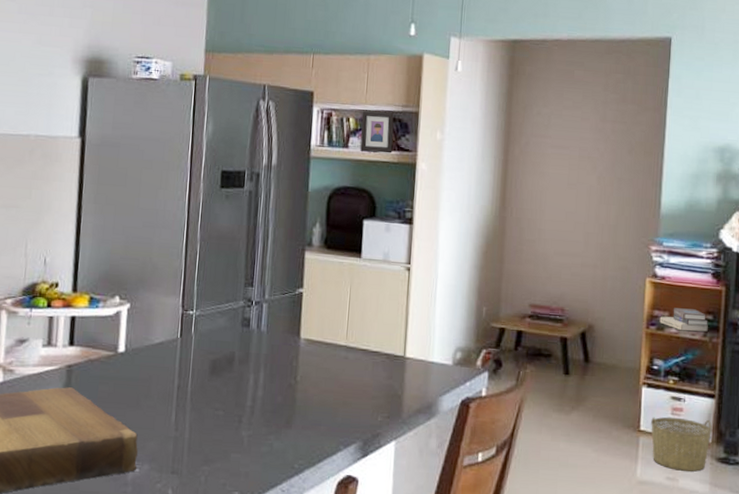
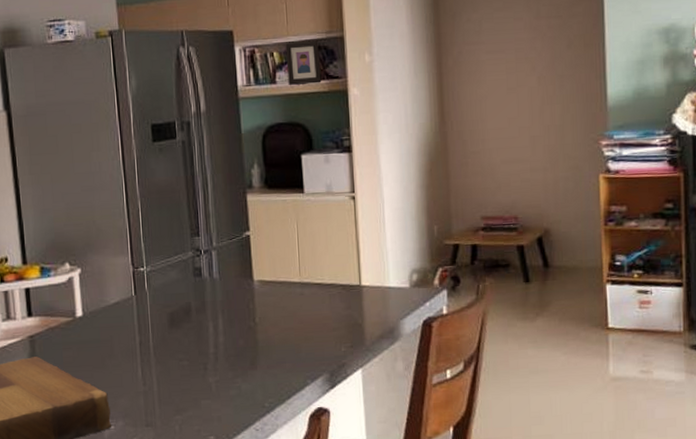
basket: present [651,417,712,472] -> none [619,308,683,363]
books: present [659,308,708,332] -> none [617,199,669,223]

